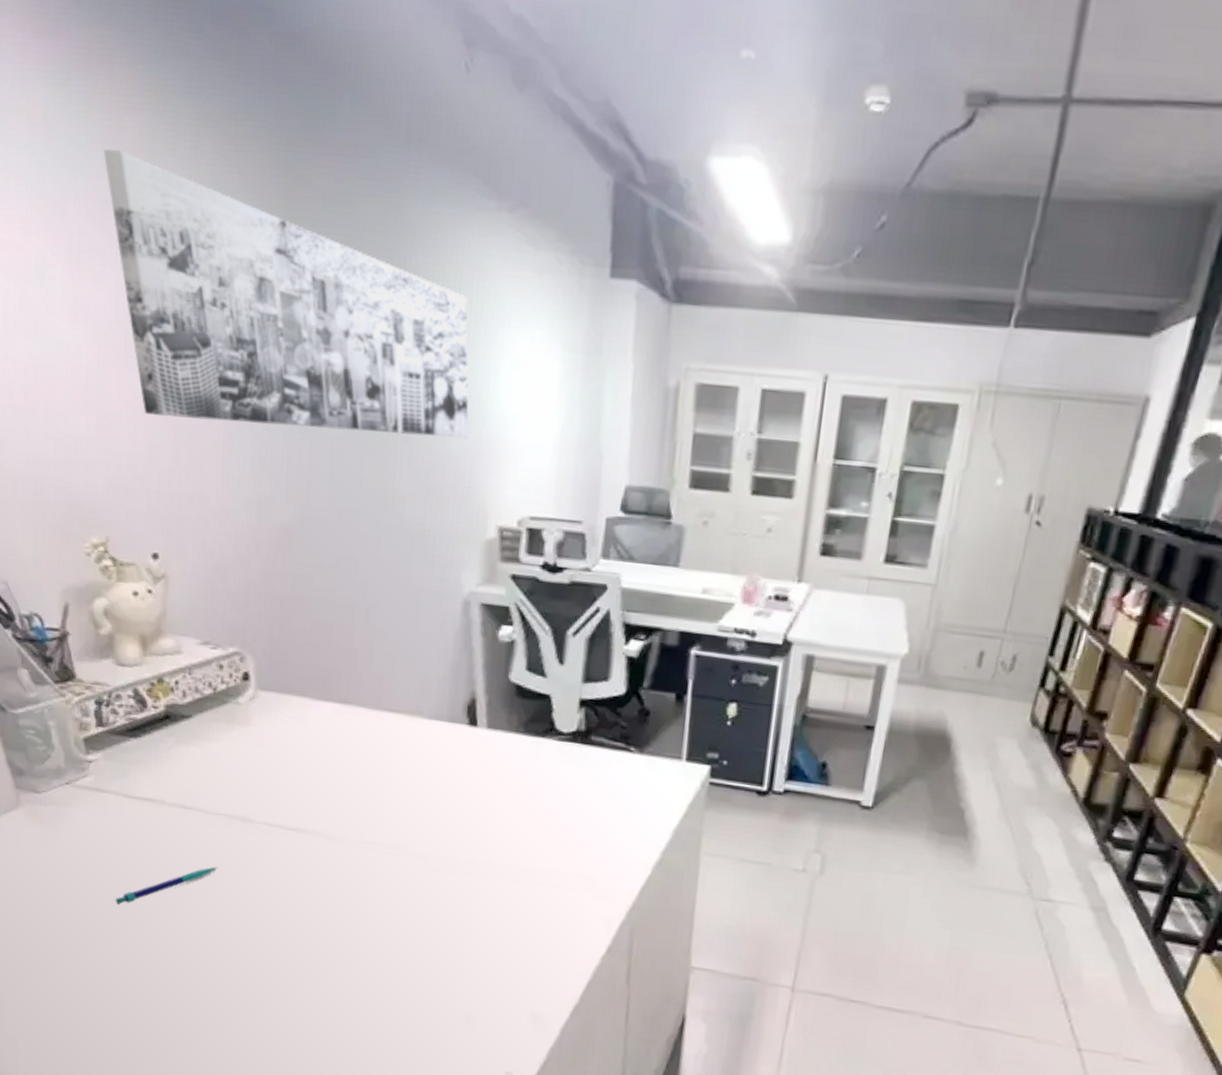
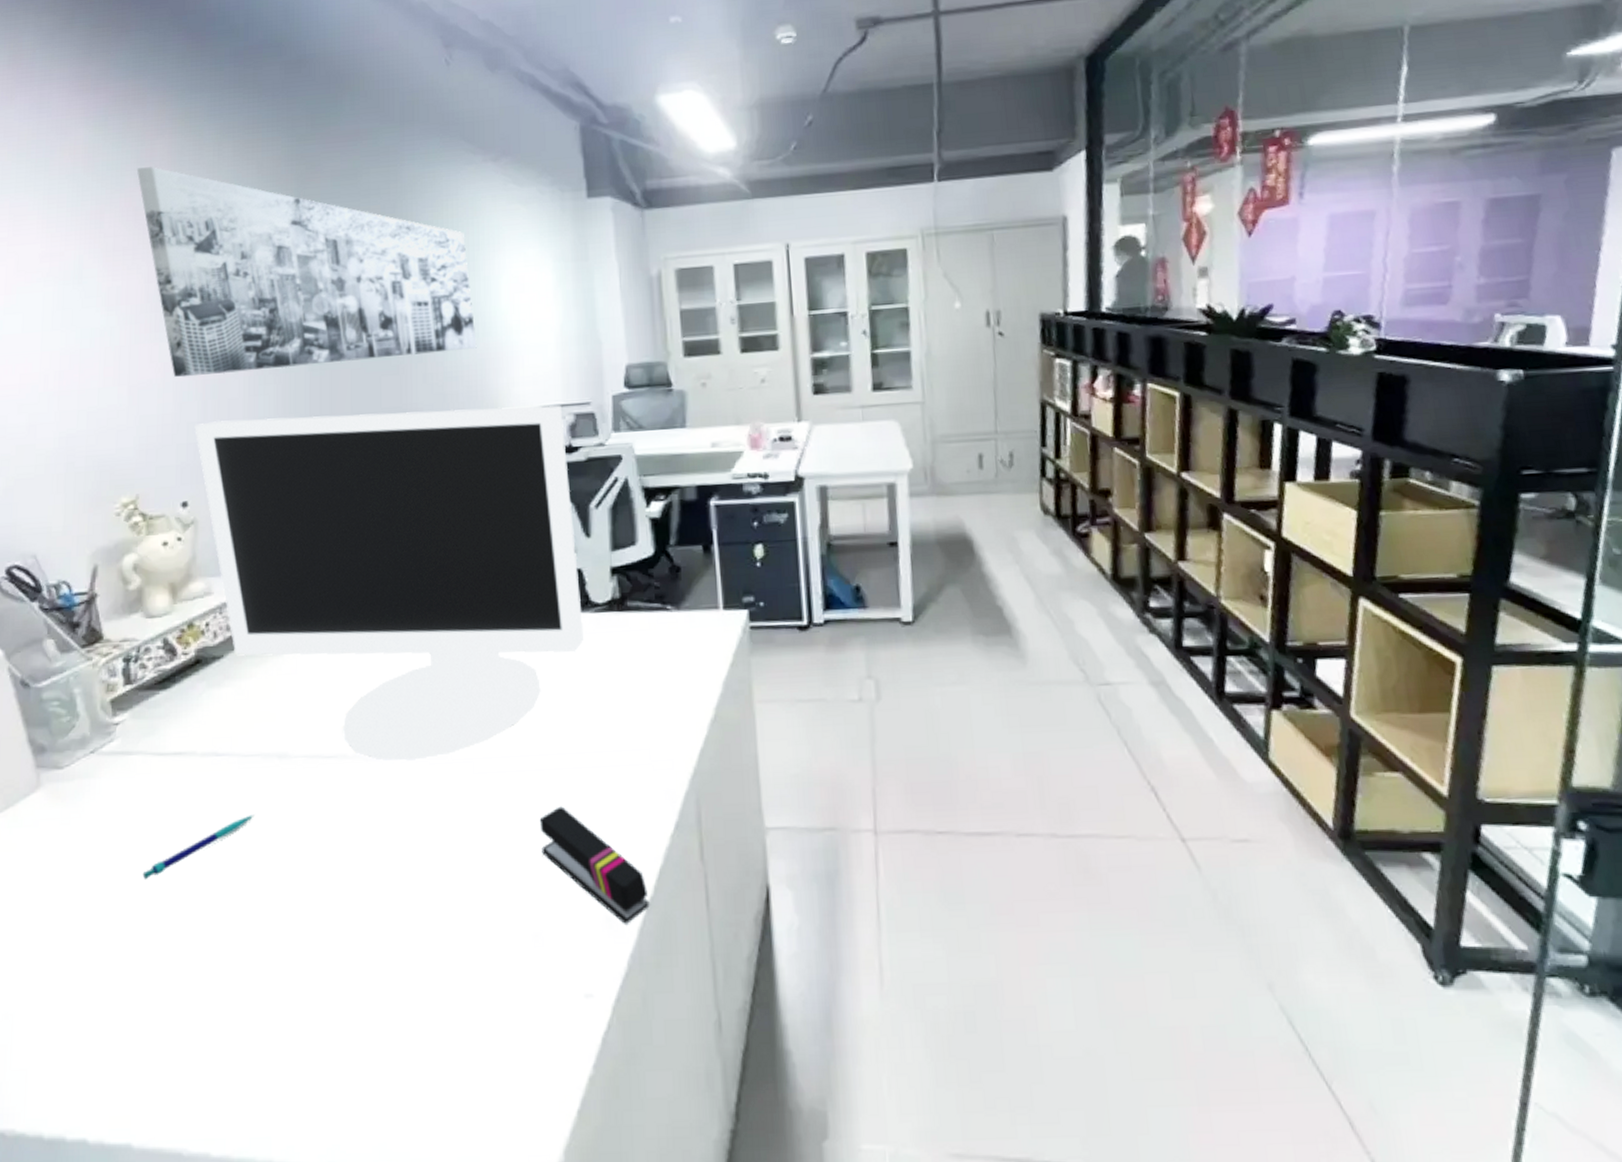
monitor: none [166,471,551,848] -> present [194,405,585,762]
stapler: none [481,912,574,1023] -> present [539,806,650,924]

